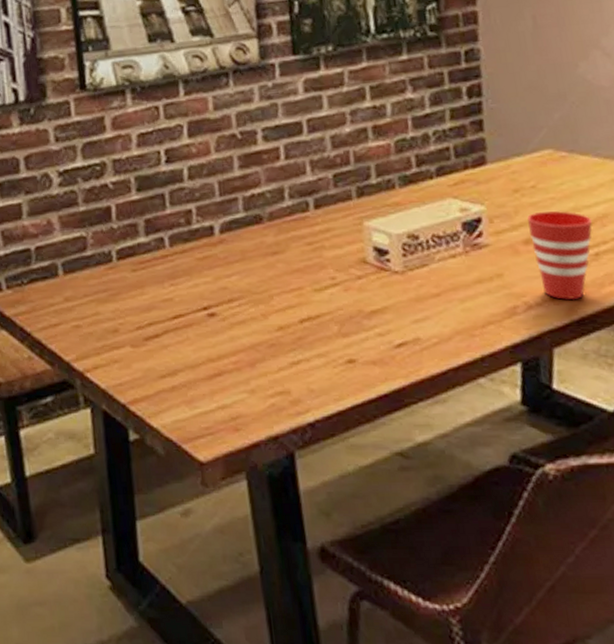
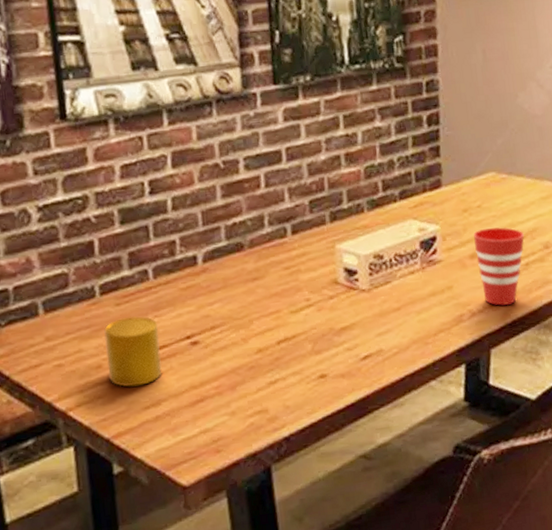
cup: none [121,282,178,354] -> present [104,316,162,387]

